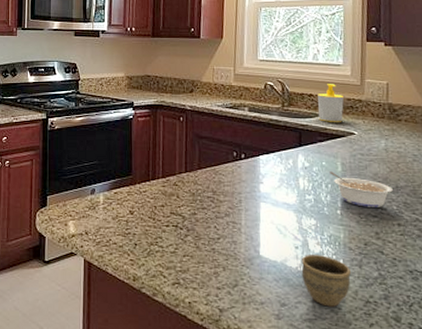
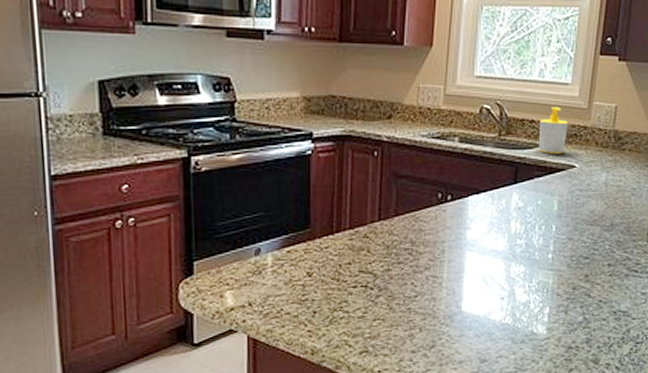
cup: present [301,254,352,307] -> none [505,303,557,357]
legume: present [330,171,393,207] -> none [545,211,607,249]

